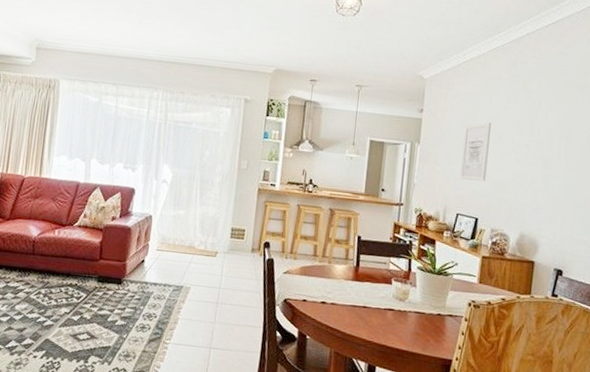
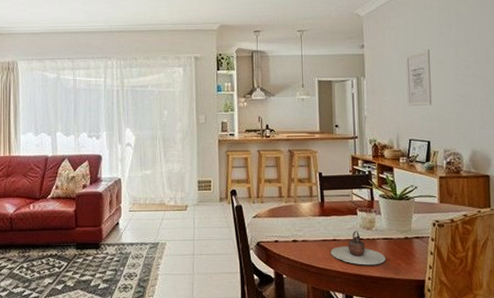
teapot: none [359,300,415,338] -> present [330,231,386,266]

